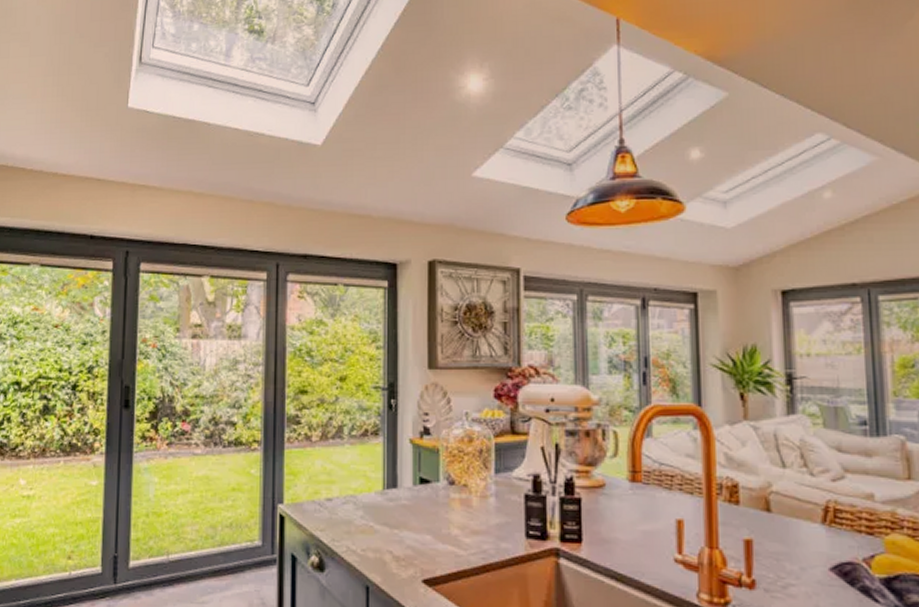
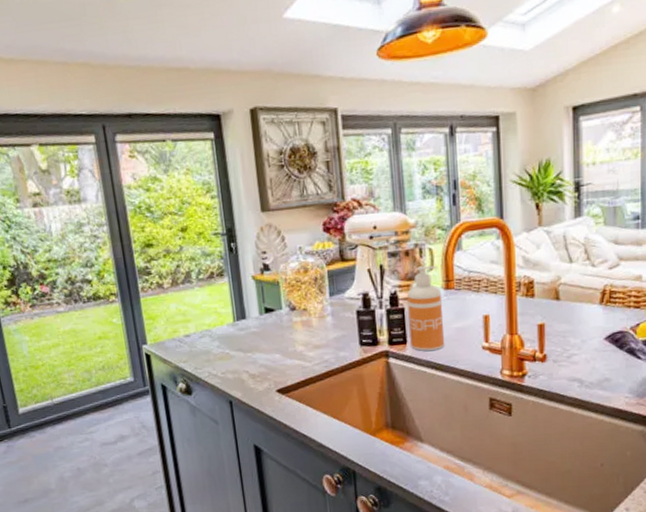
soap dispenser: none [585,451,629,557] -> present [407,265,445,352]

